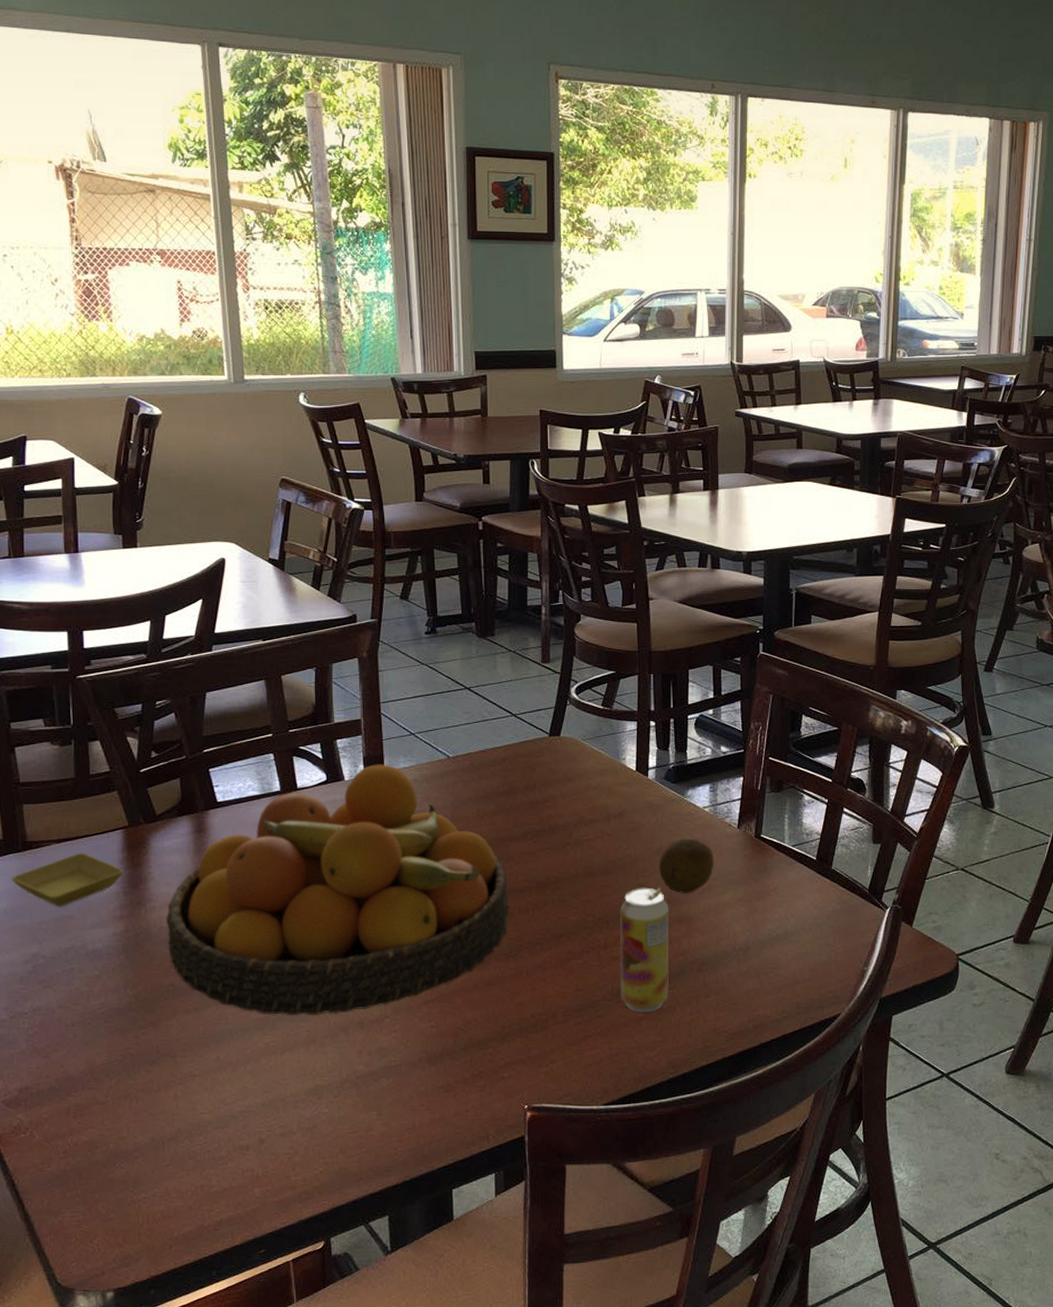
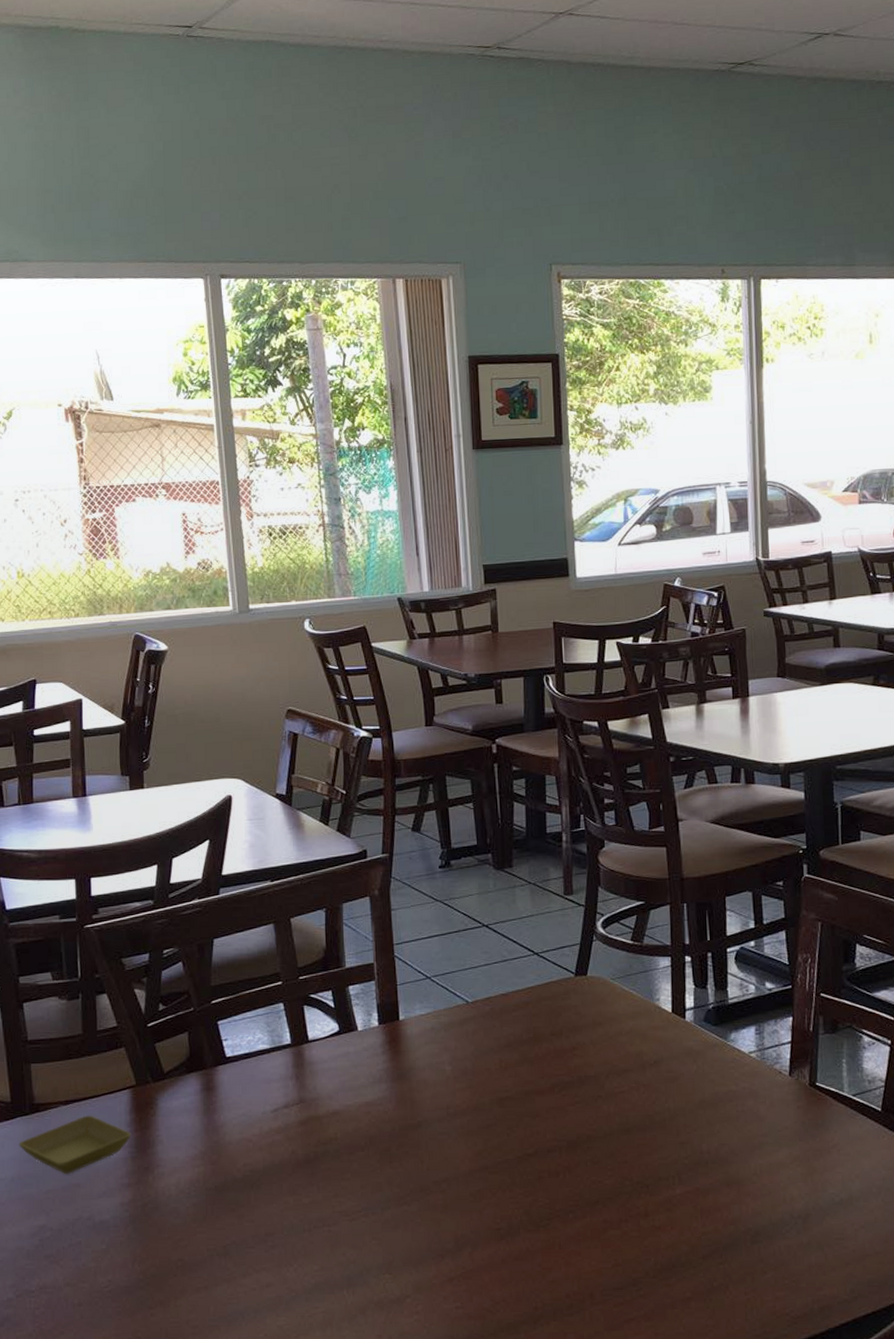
fruit bowl: present [165,764,509,1016] -> none [174,1012,538,1295]
beverage can: present [620,887,670,1012] -> none [661,1145,720,1291]
fruit: present [658,838,714,894] -> none [701,1088,765,1152]

